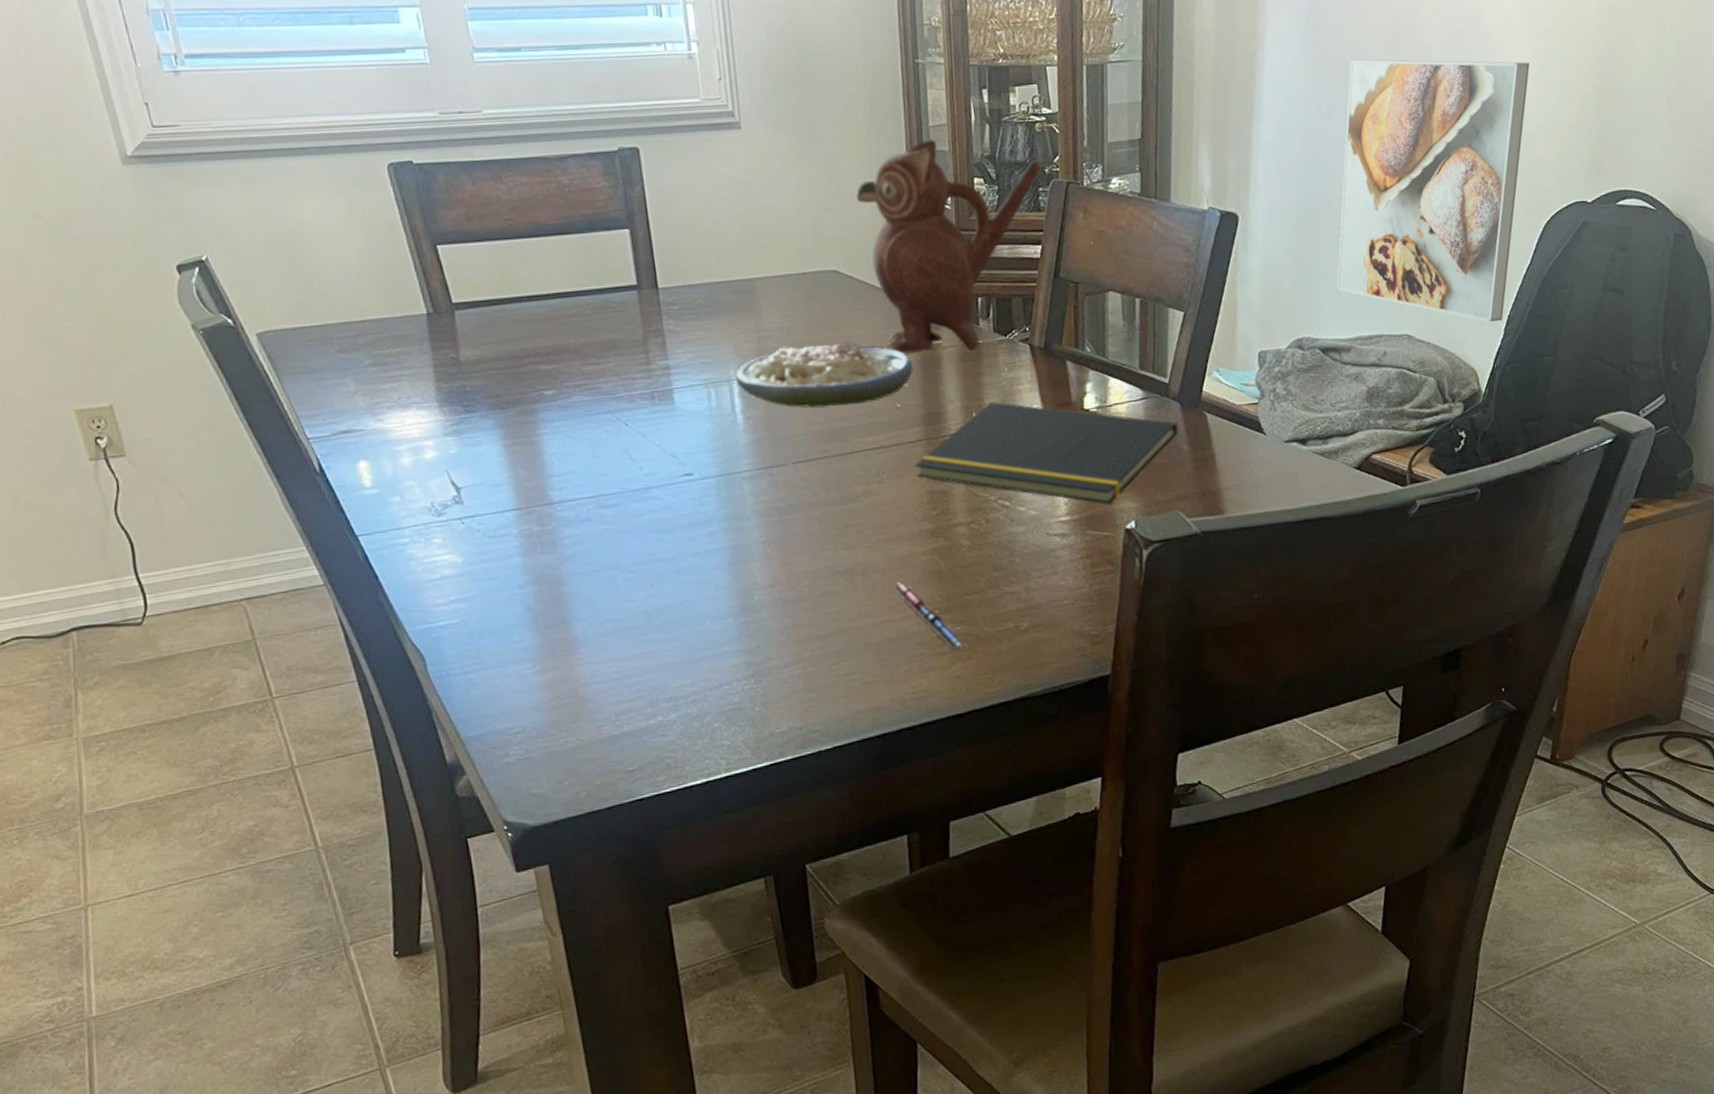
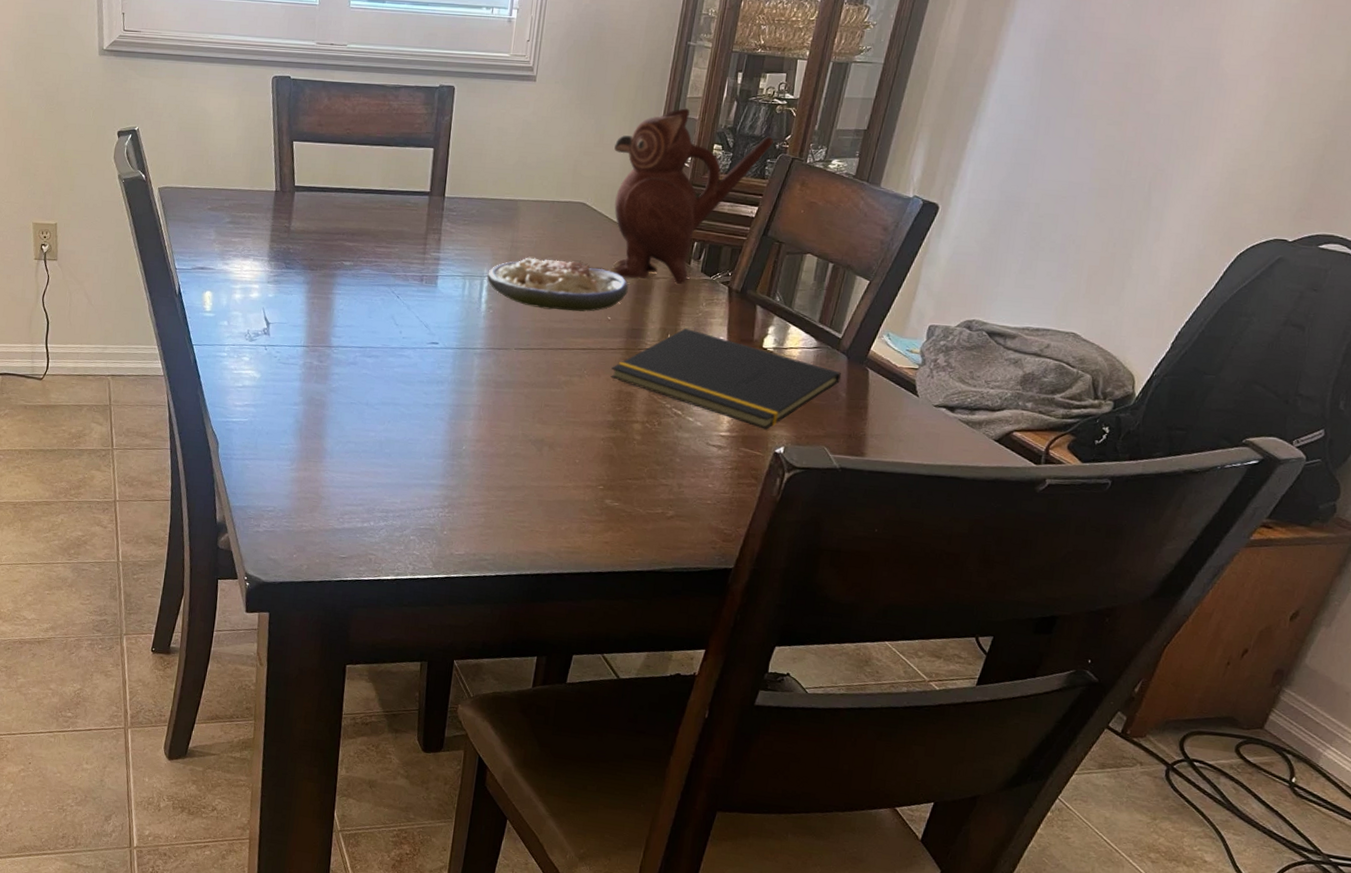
pen: present [893,581,968,649] -> none [571,458,621,521]
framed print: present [1336,59,1530,323] -> none [1016,84,1259,336]

